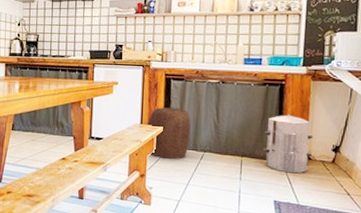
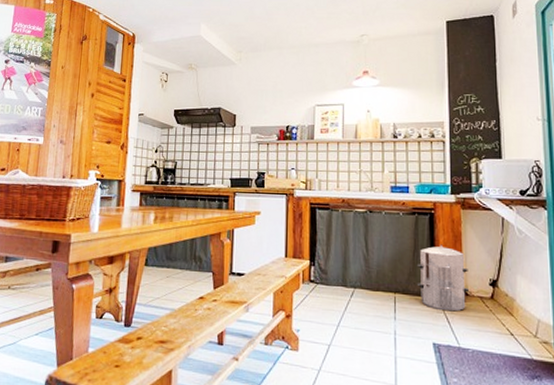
stool: present [147,107,191,159] -> none [292,239,339,297]

